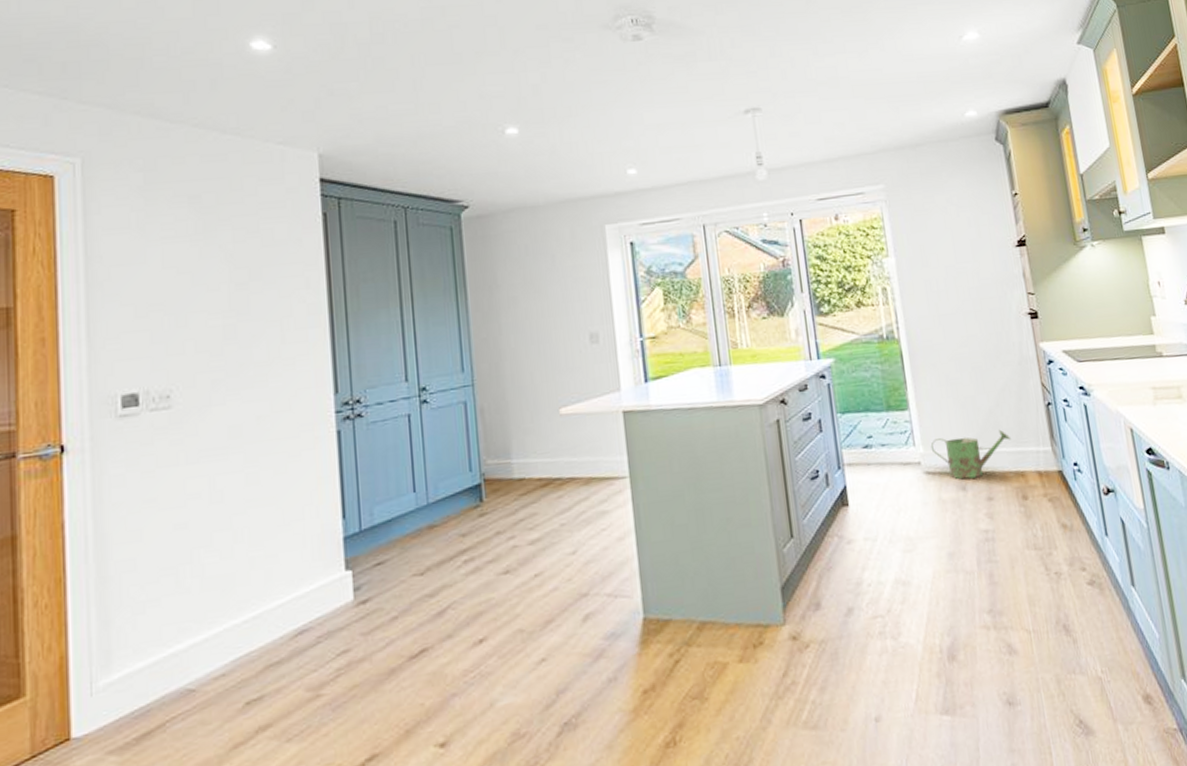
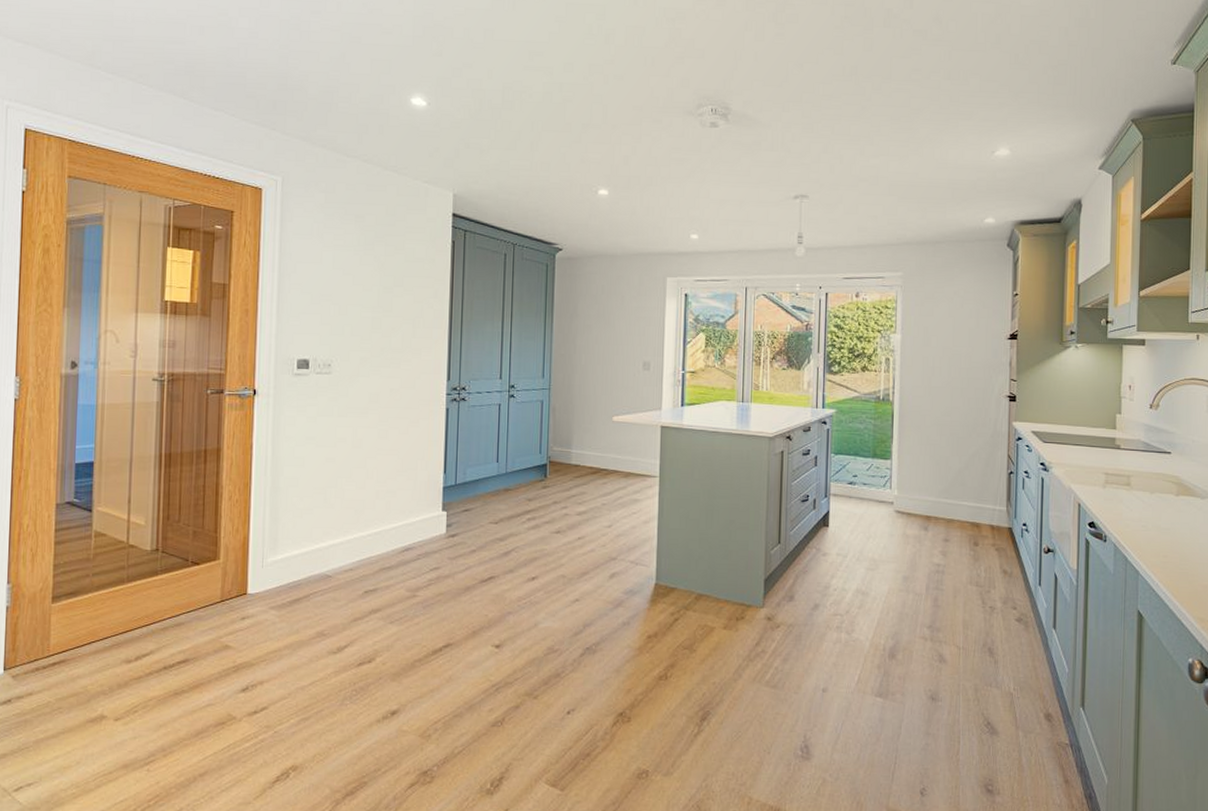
watering can: present [930,429,1012,480] -> none [904,486,974,522]

